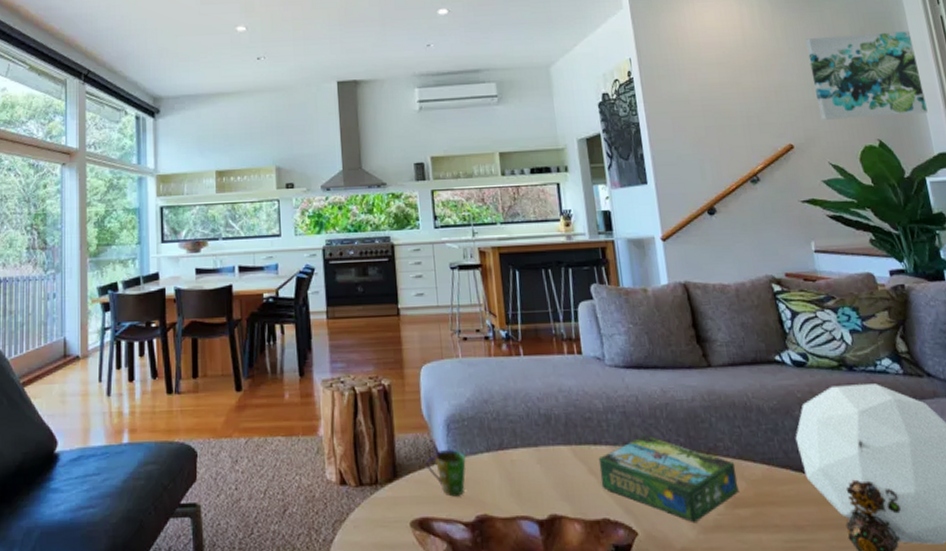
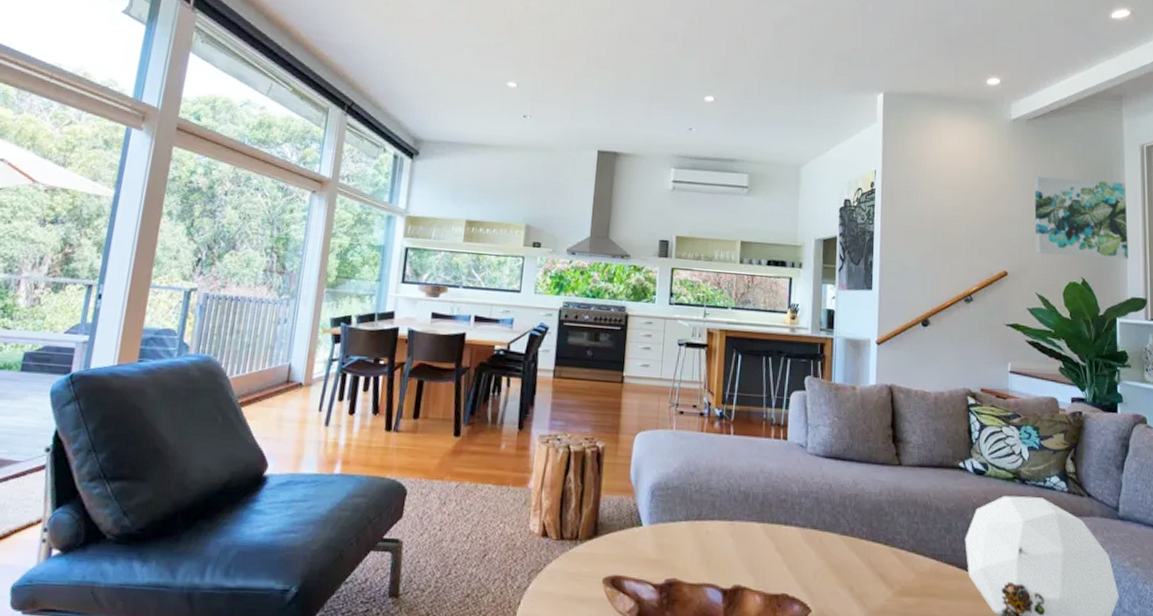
cup: present [426,450,466,497] -> none [626,514,665,559]
board game: present [598,434,739,524] -> none [785,521,908,607]

